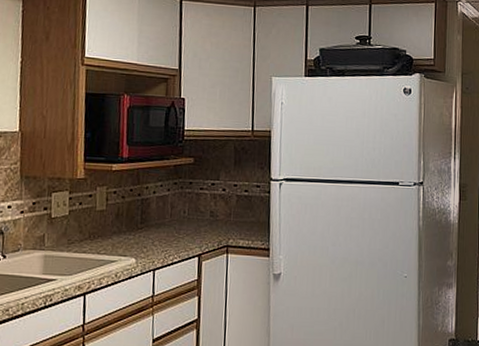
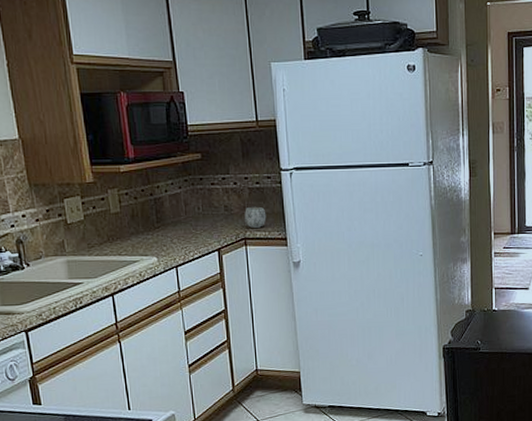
mug: none [229,214,252,236] -> present [244,206,267,228]

